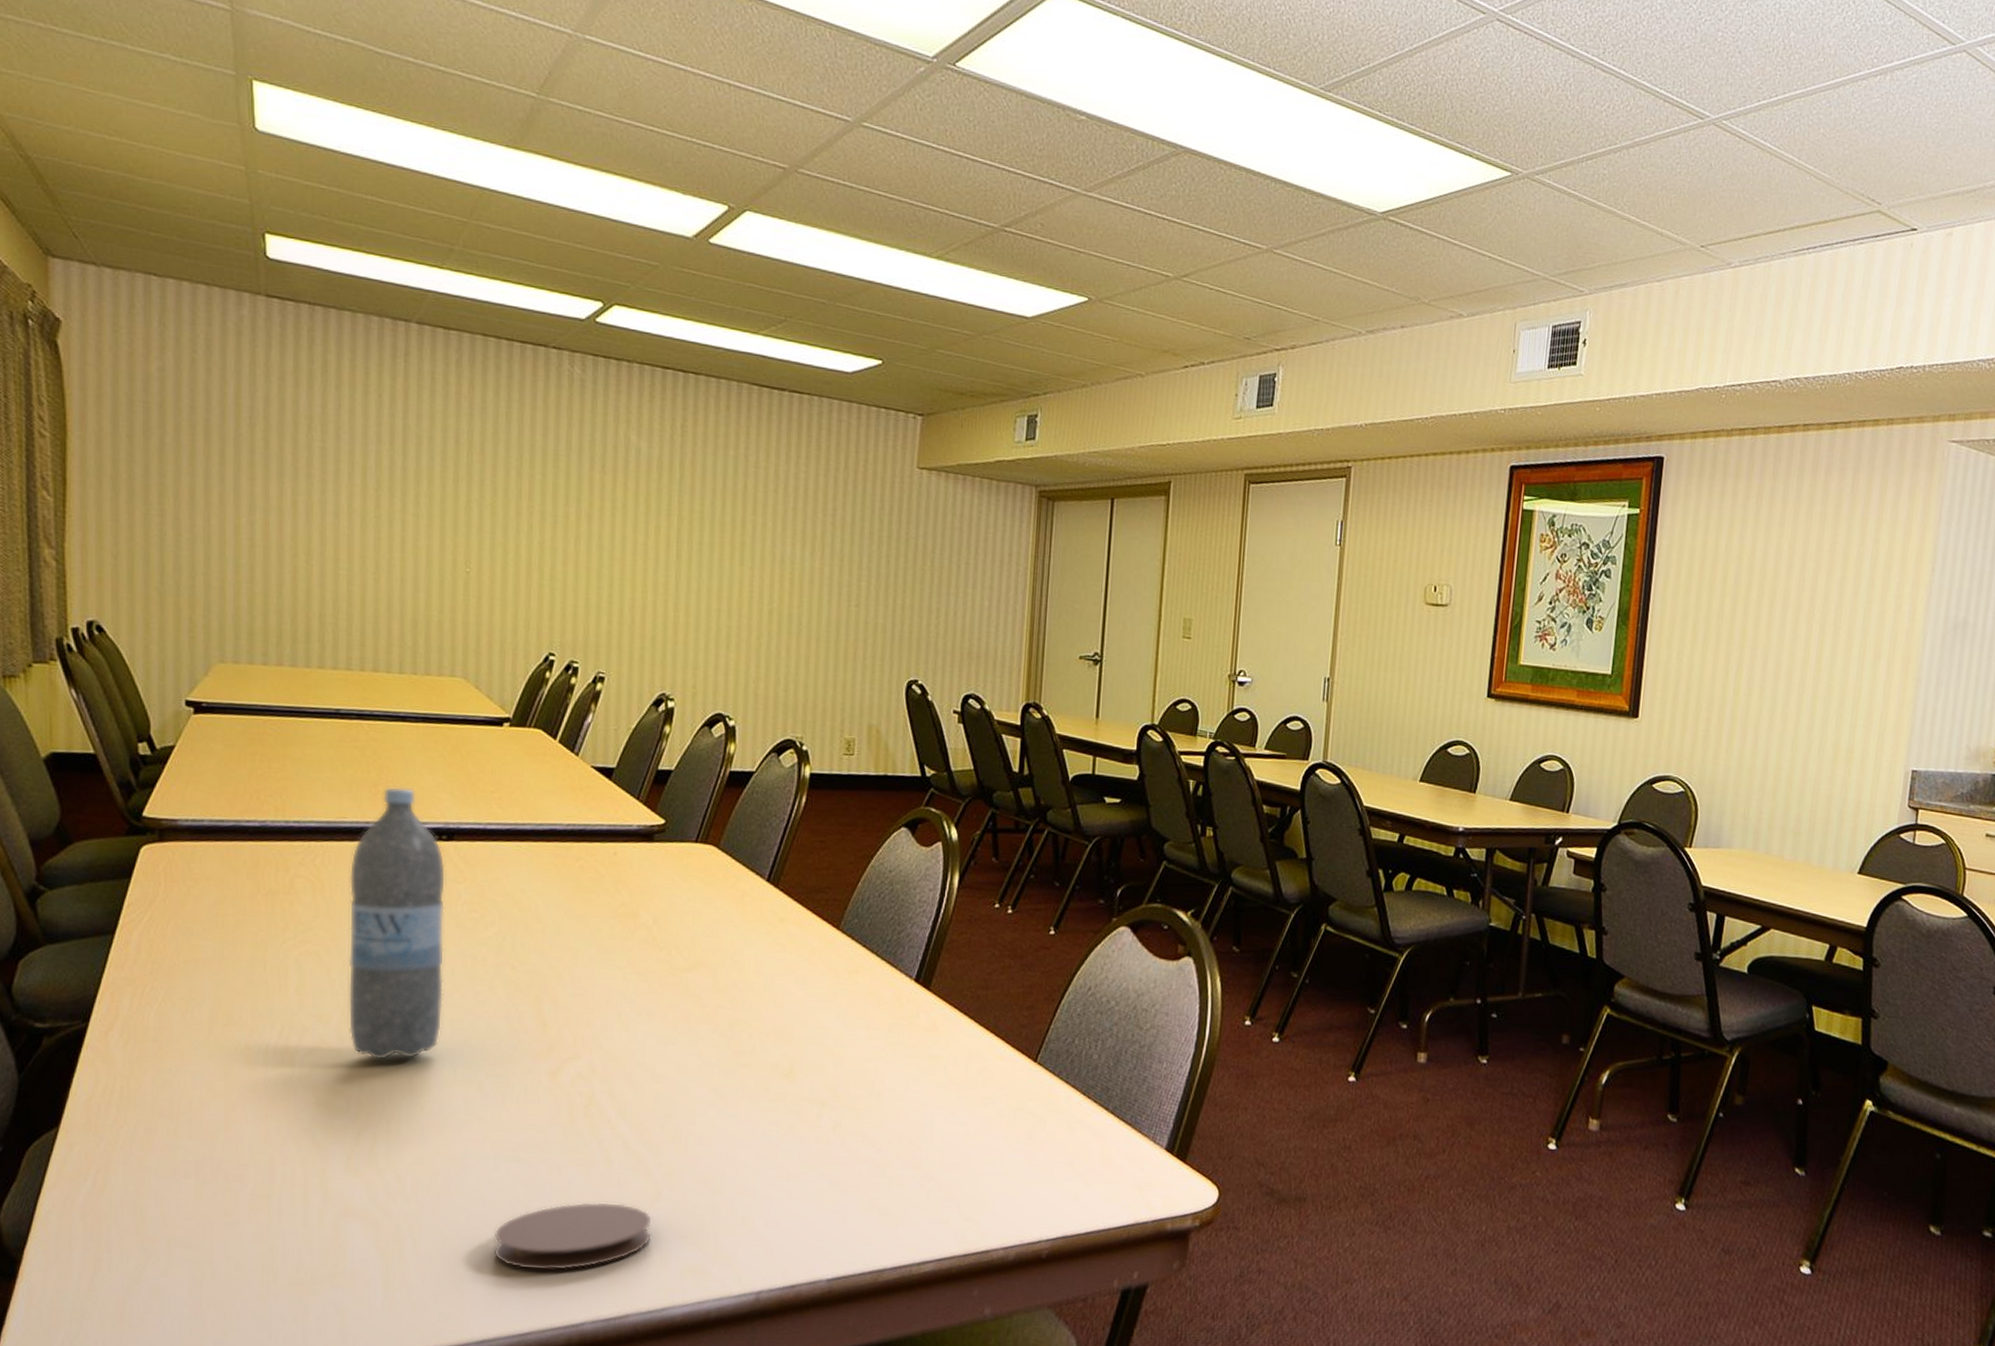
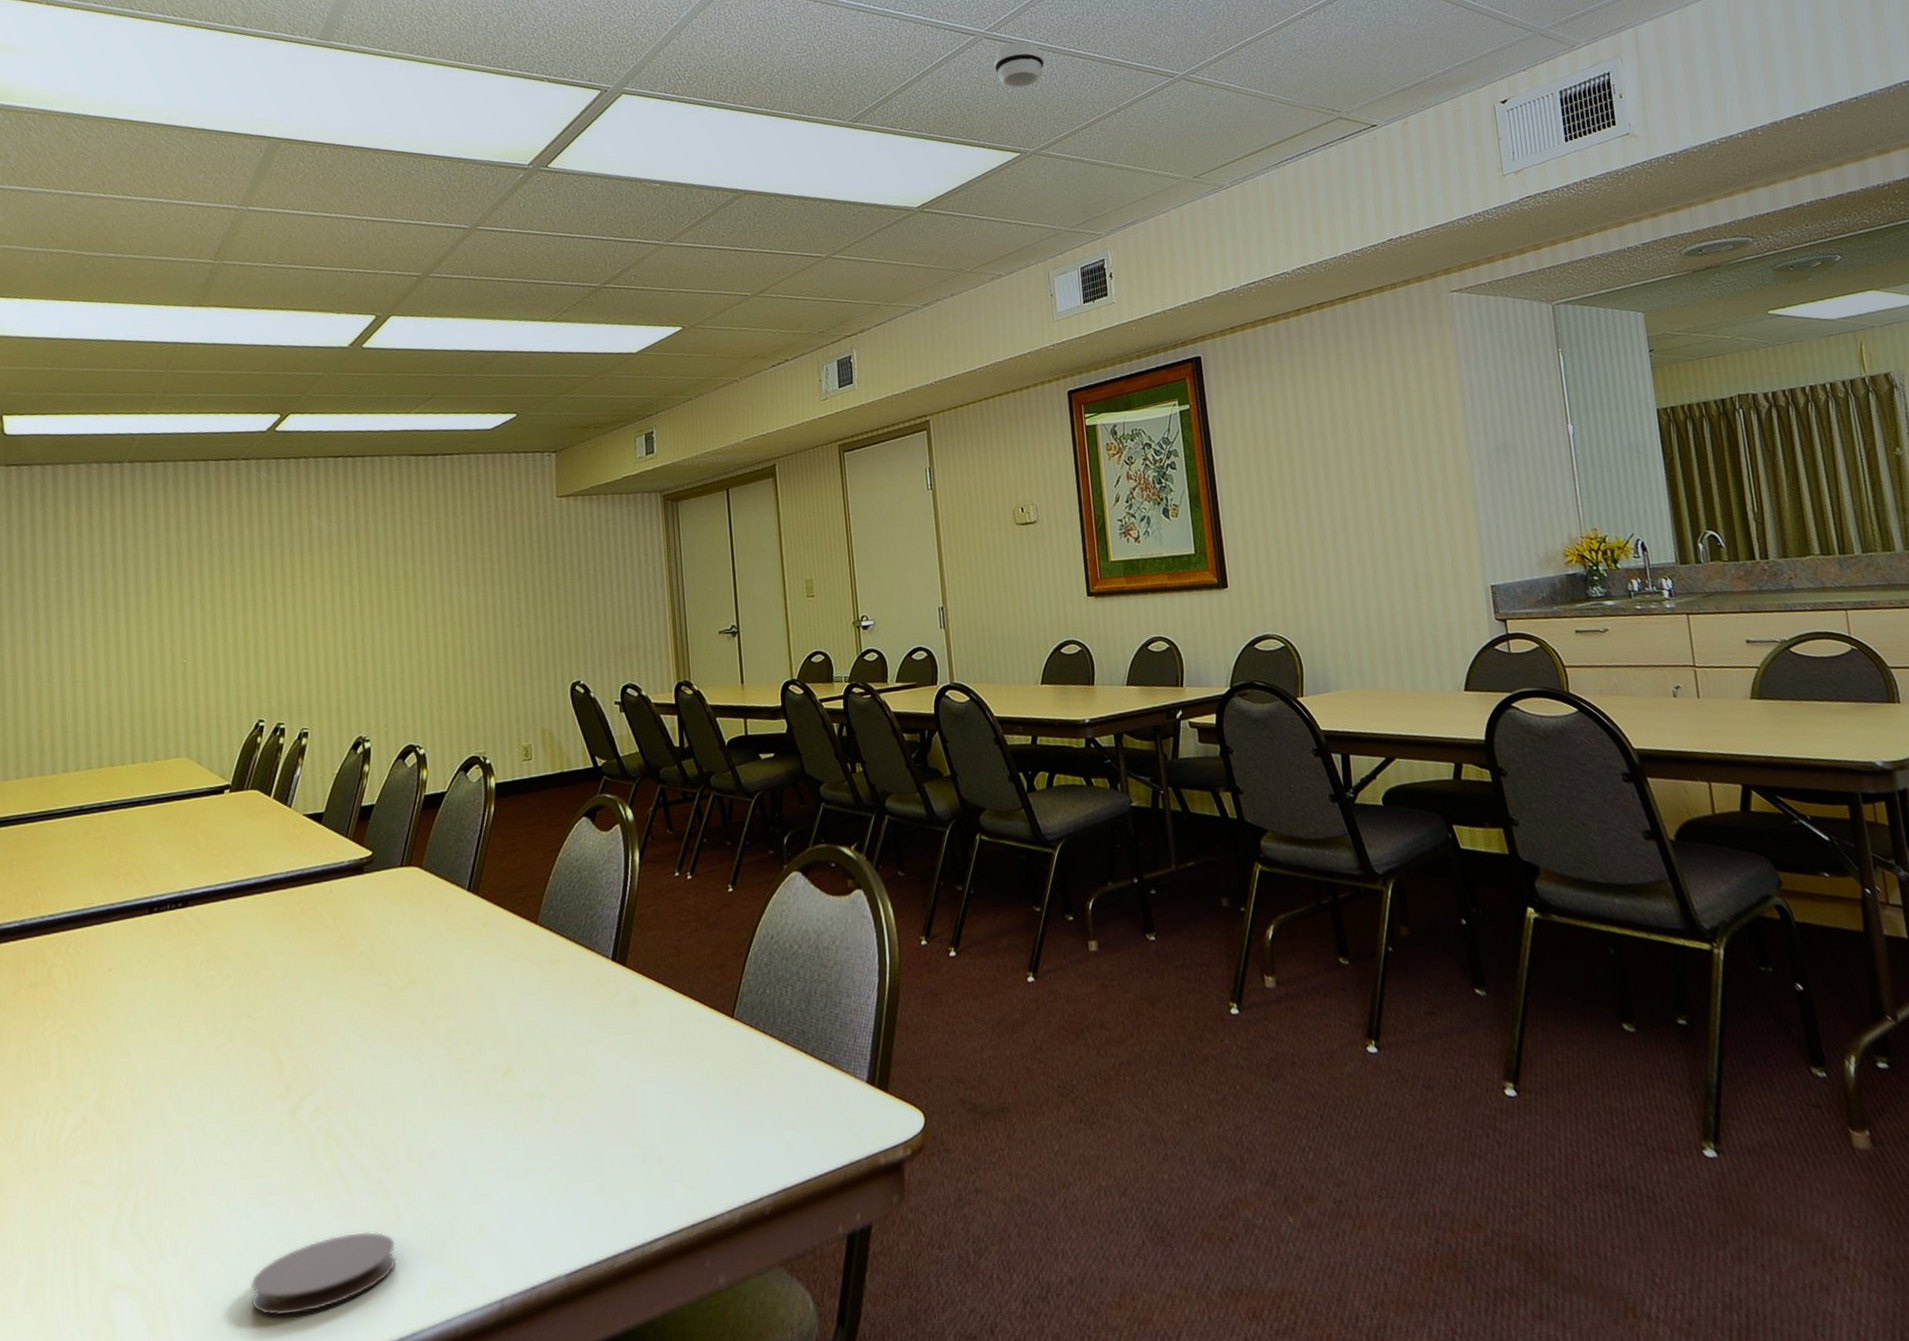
water bottle: present [348,786,446,1061] -> none [99,865,190,1129]
smoke detector: none [1501,33,1561,92] -> present [994,41,1044,88]

